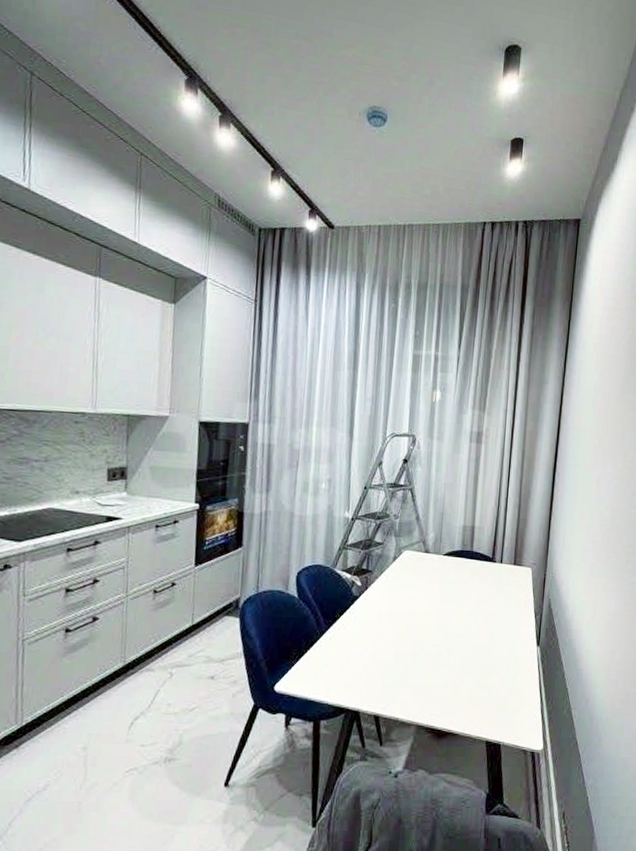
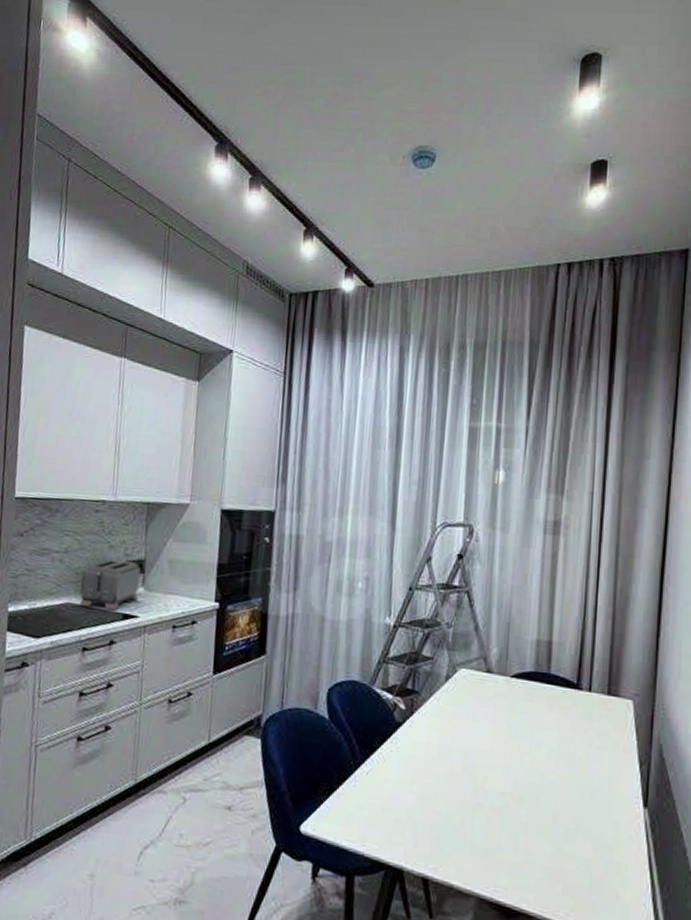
toaster: none [62,468,123,514] -> present [79,560,141,611]

